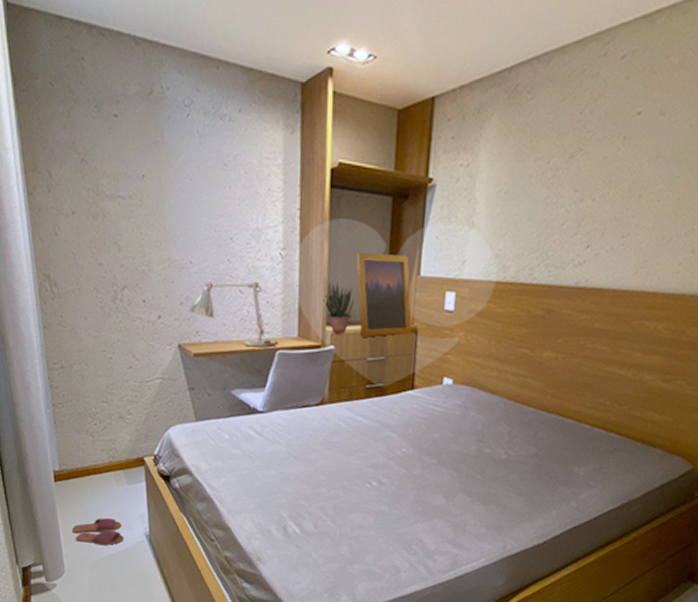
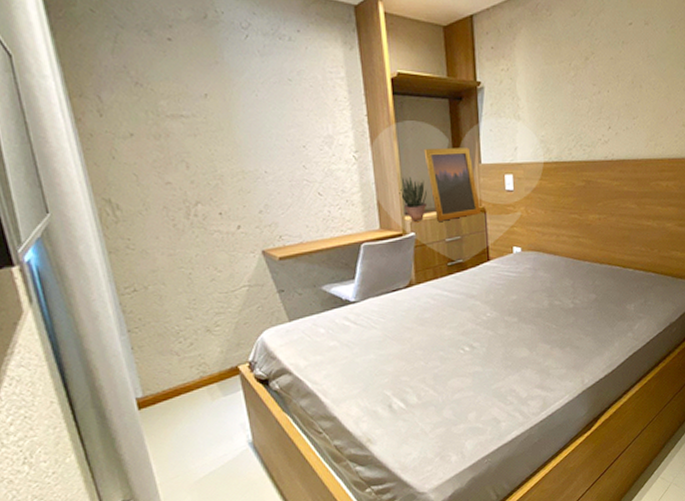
slippers: present [72,517,124,545] -> none [164,433,225,466]
desk lamp: present [188,281,278,348] -> none [268,183,362,244]

